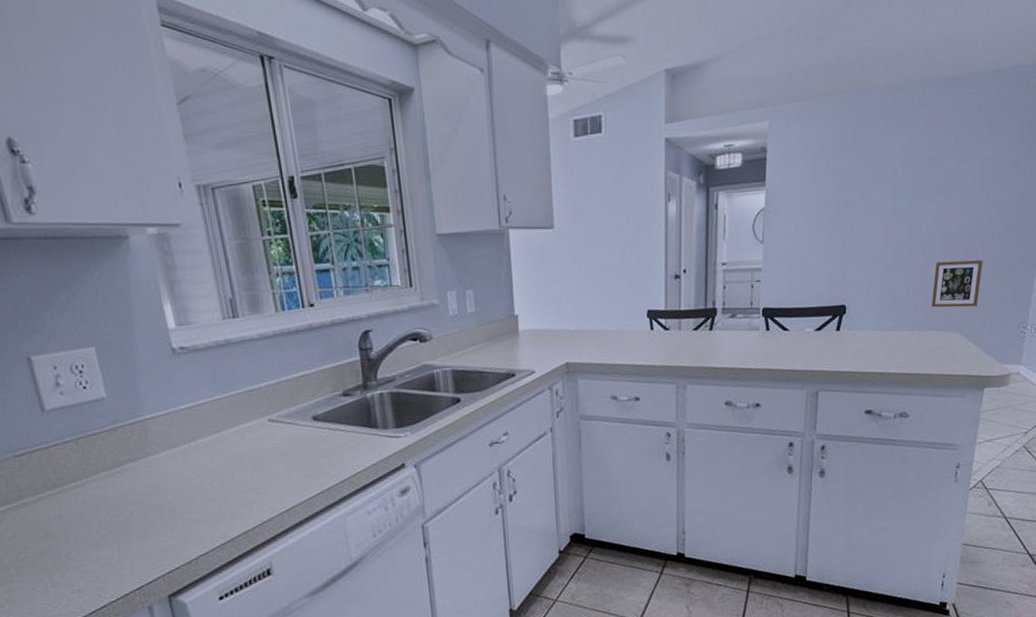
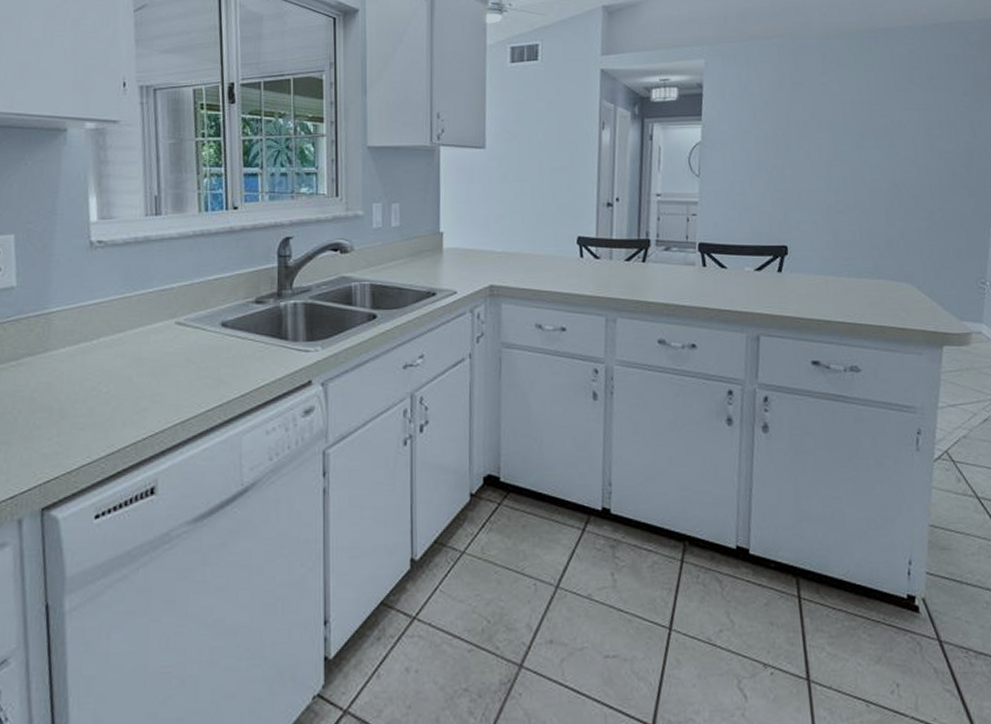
picture frame: present [931,259,983,308] -> none [879,208,933,257]

